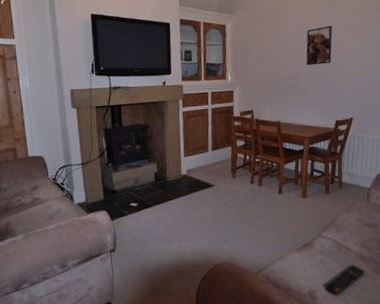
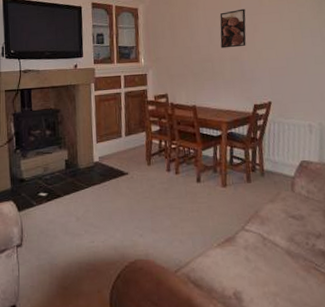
remote control: present [324,264,365,295] -> none [250,261,294,297]

